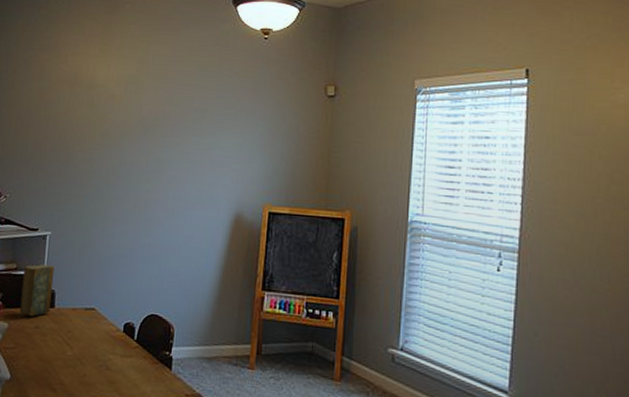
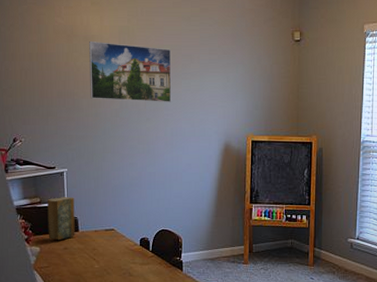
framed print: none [86,91,182,162] -> present [89,41,172,102]

